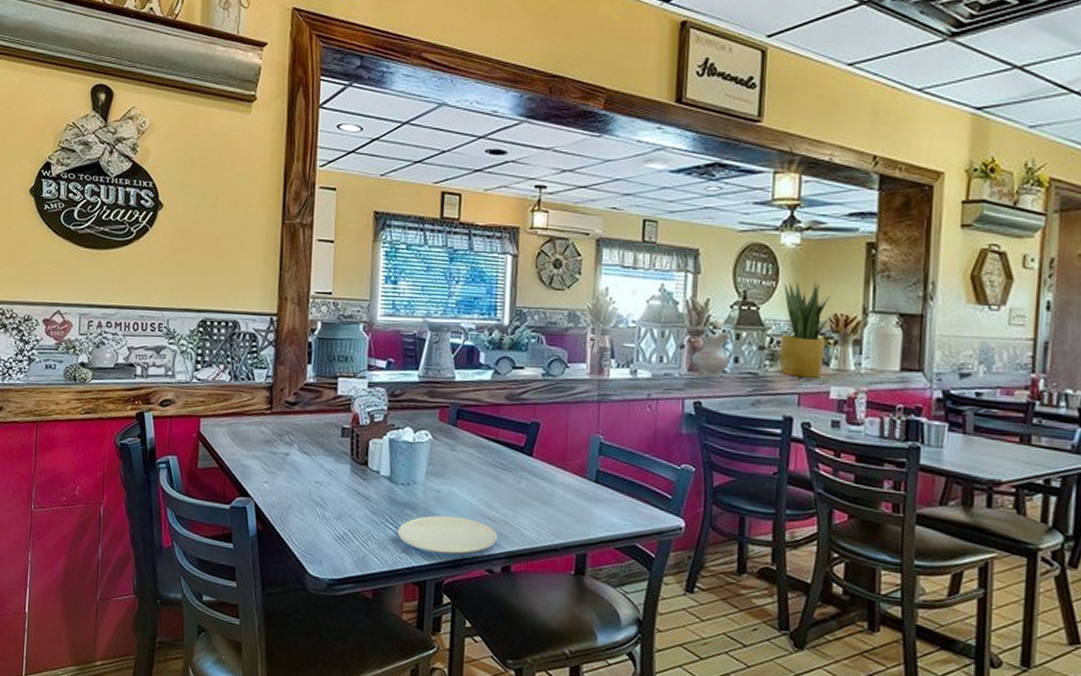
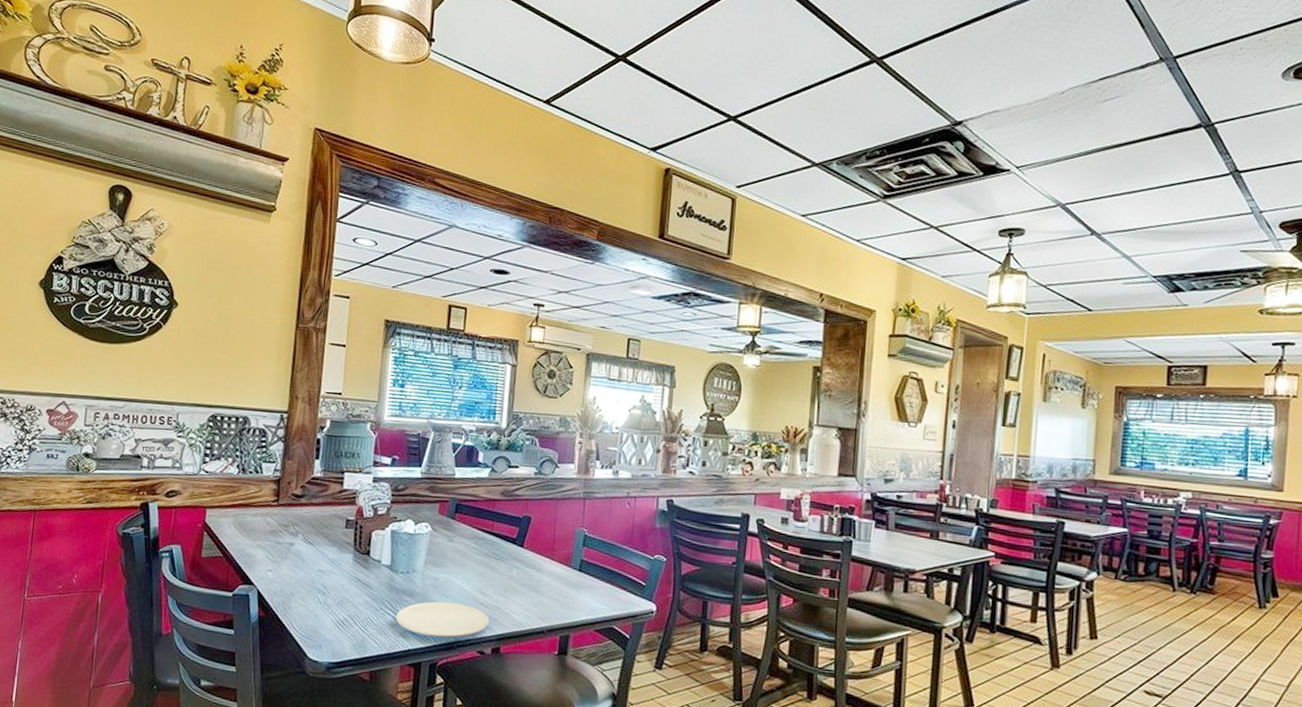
ceramic pitcher: present [689,333,730,380] -> none [664,440,699,481]
planter: present [779,280,835,378] -> none [739,397,786,481]

